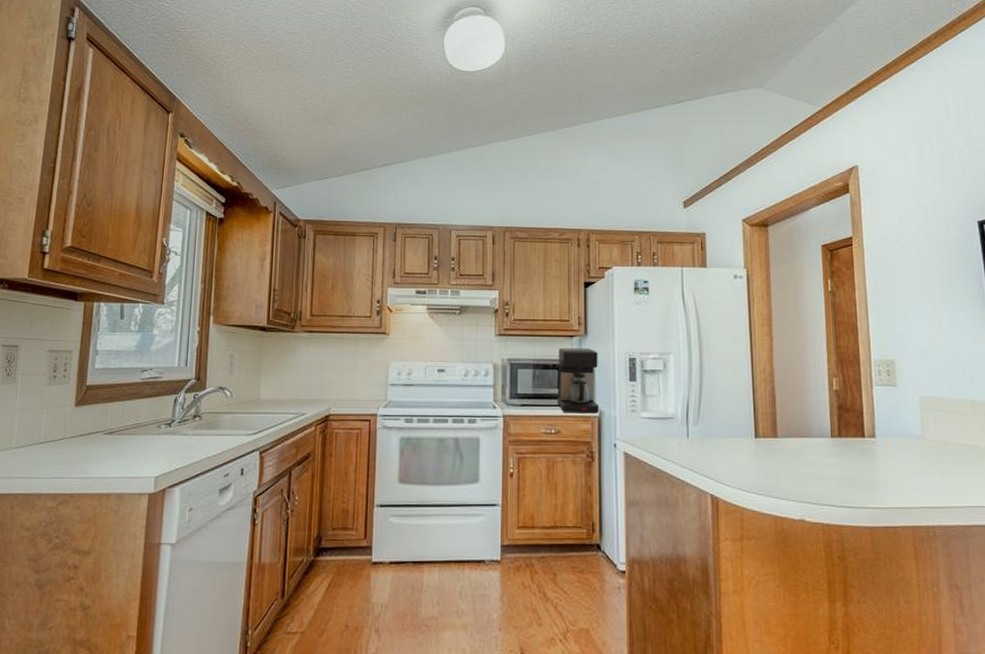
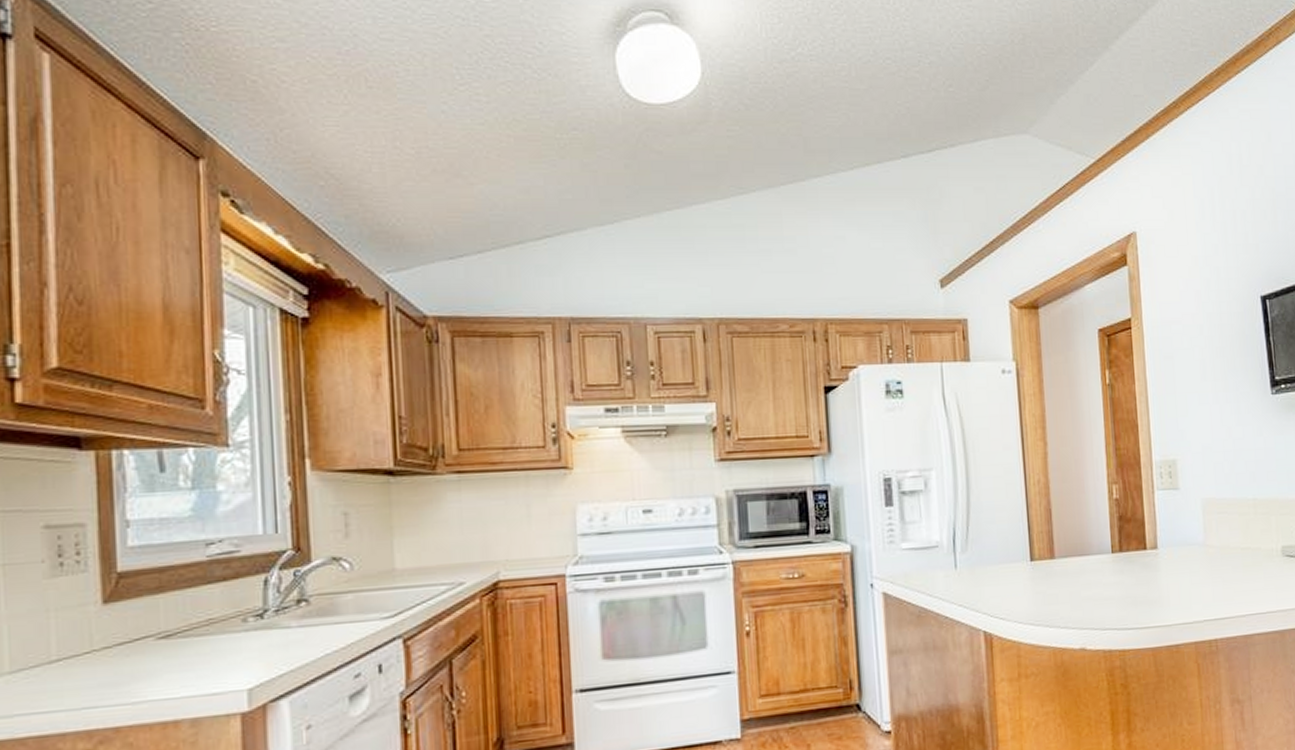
coffee maker: present [557,348,600,414] -> none [797,469,851,552]

